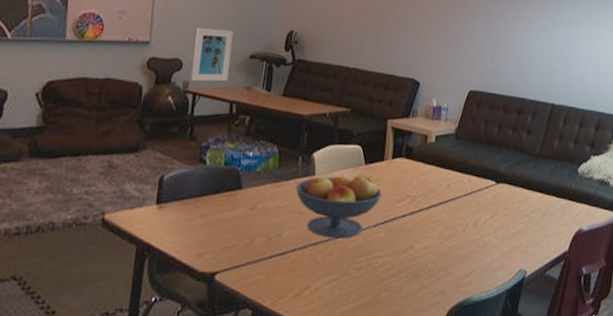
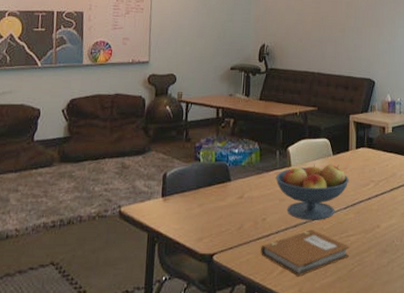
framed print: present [191,27,233,82] -> none [183,47,216,92]
notebook: none [272,249,378,302] -> present [261,230,350,277]

